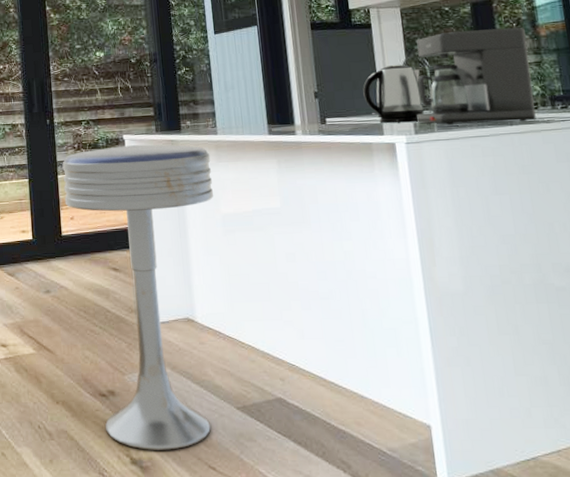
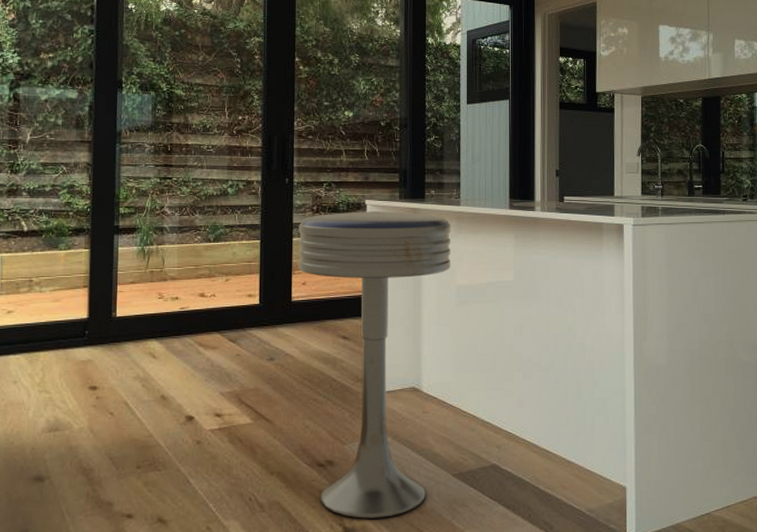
kettle: present [363,64,424,124] -> none [600,149,653,207]
coffee maker: present [416,27,536,126] -> none [645,123,745,212]

